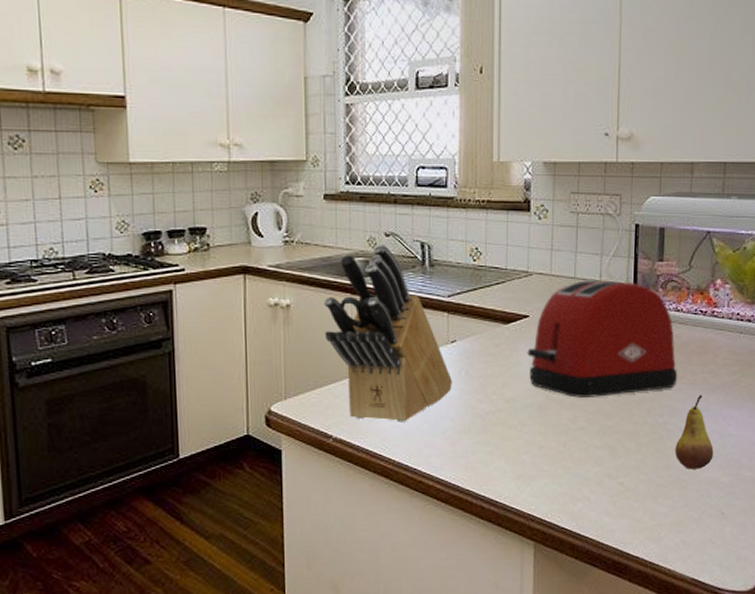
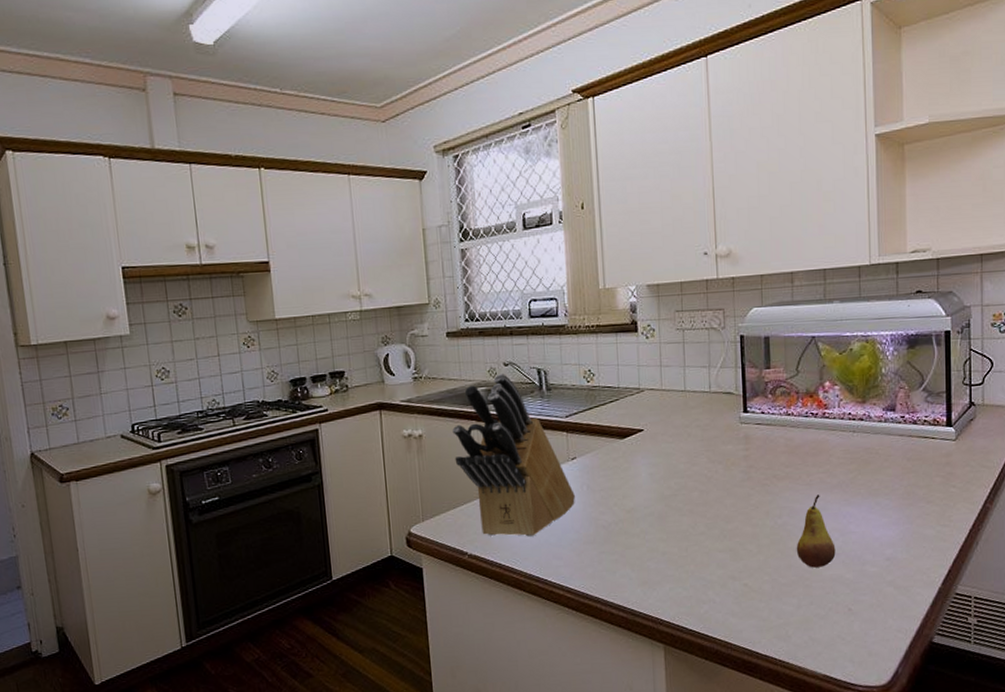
toaster: present [527,280,678,398] -> none [644,390,794,504]

